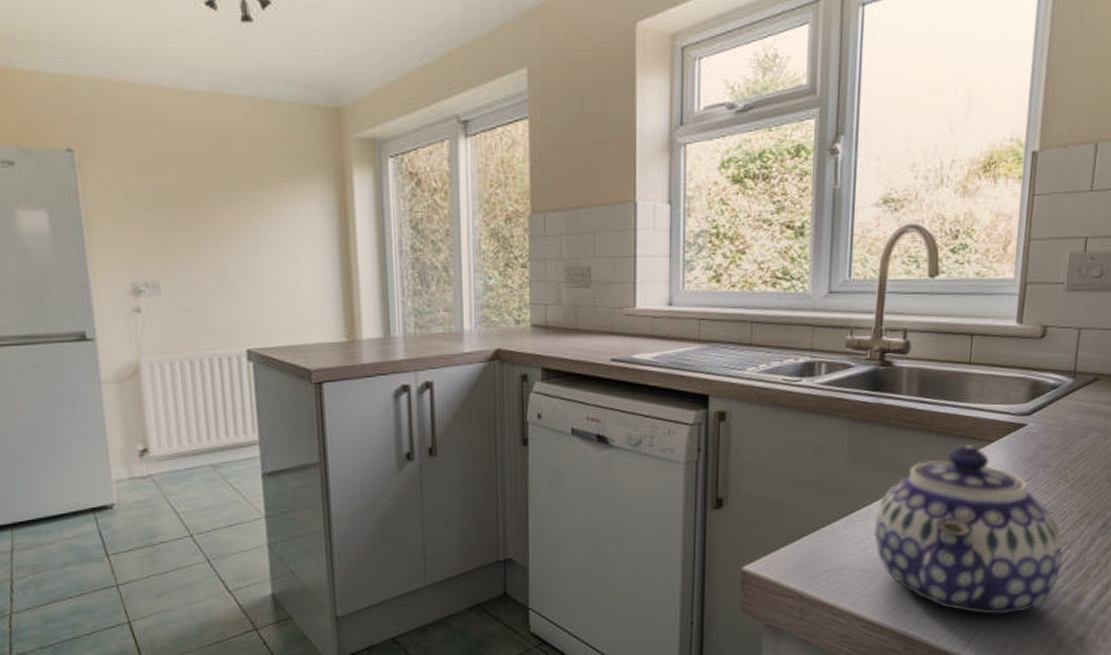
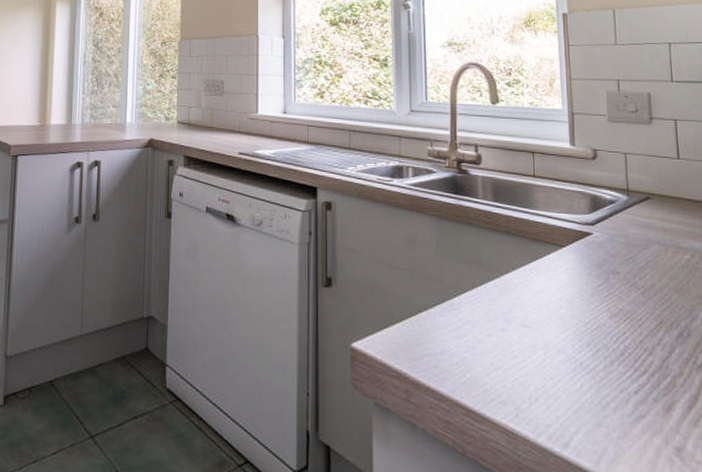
teapot: present [874,444,1064,615] -> none [466,247,647,417]

